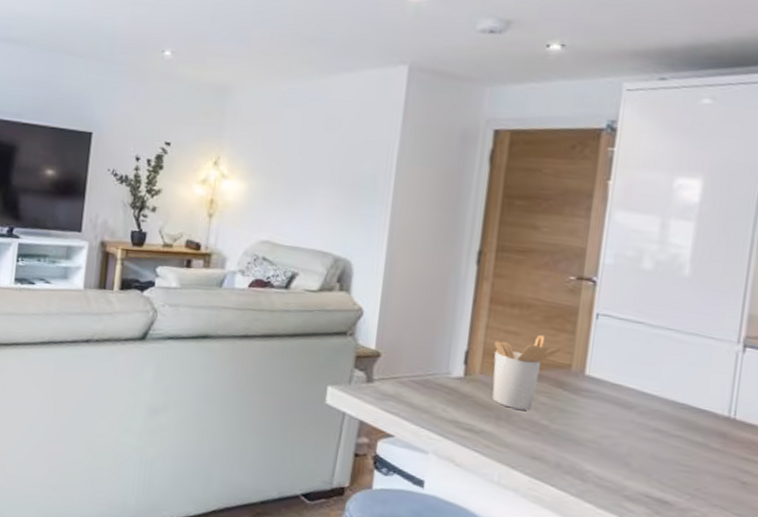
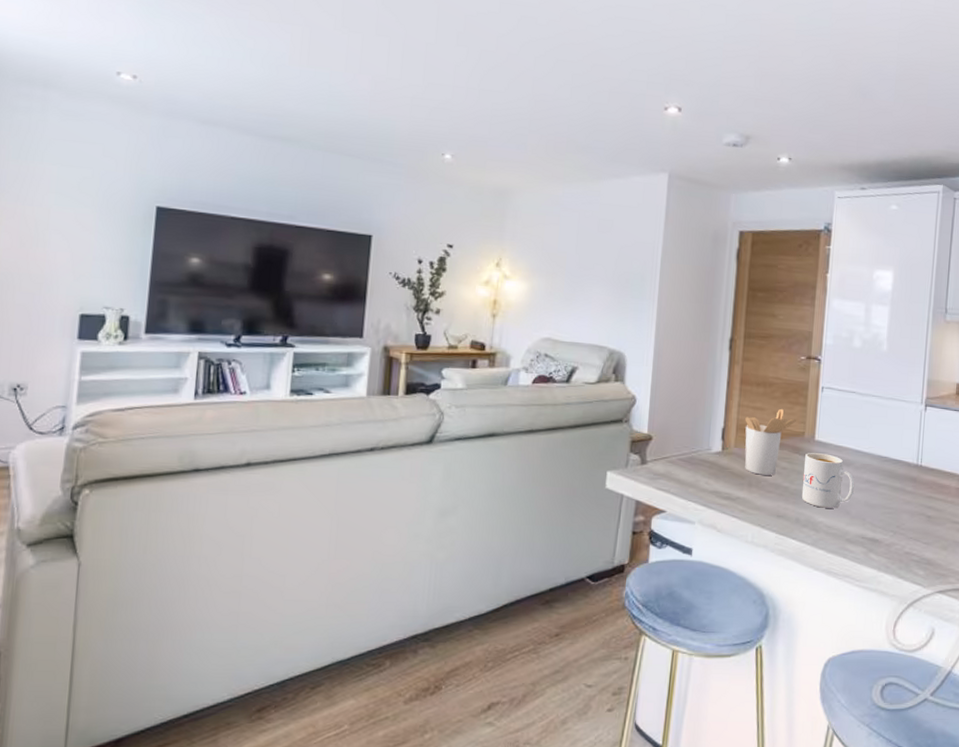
mug: none [564,388,638,458] -> present [801,452,855,508]

